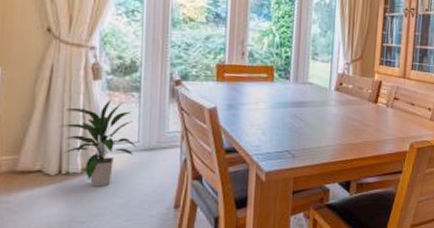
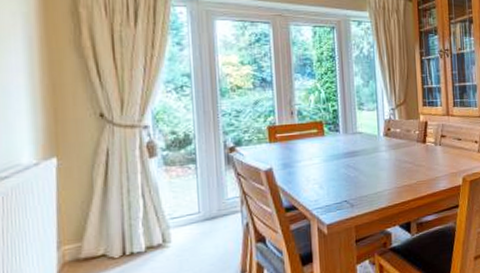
indoor plant: present [58,99,137,187] -> none [119,174,199,264]

